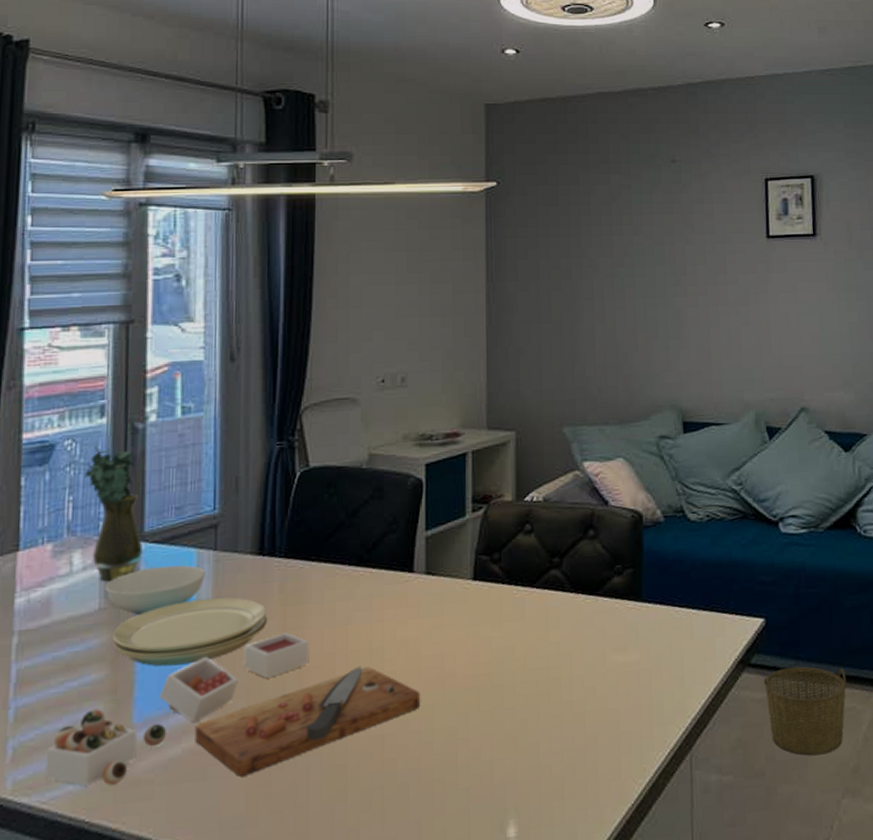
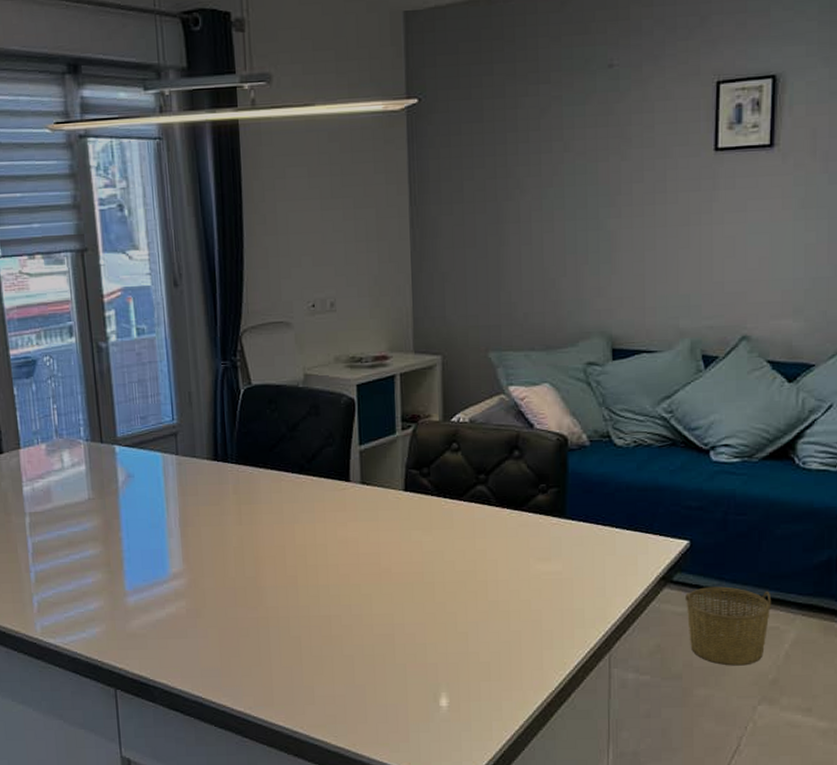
cutting board: present [44,632,421,787] -> none [63,527,361,638]
vase: present [85,446,142,581] -> none [63,362,118,477]
bowl: present [105,565,206,616] -> none [91,466,171,506]
plate: present [111,597,268,667] -> none [101,495,226,548]

